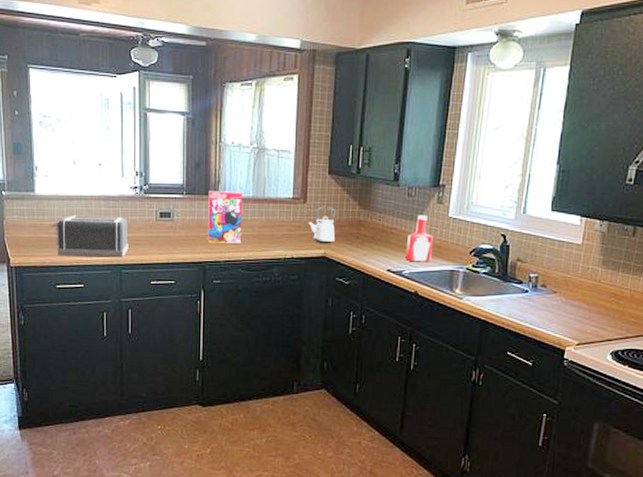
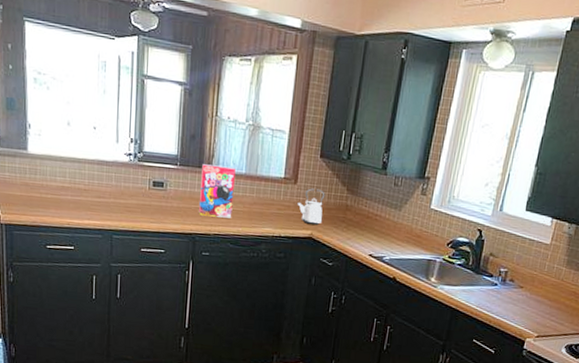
toaster: present [51,215,129,258] -> none [43,176,121,224]
ketchup bottle: present [405,215,434,261] -> none [387,204,415,250]

